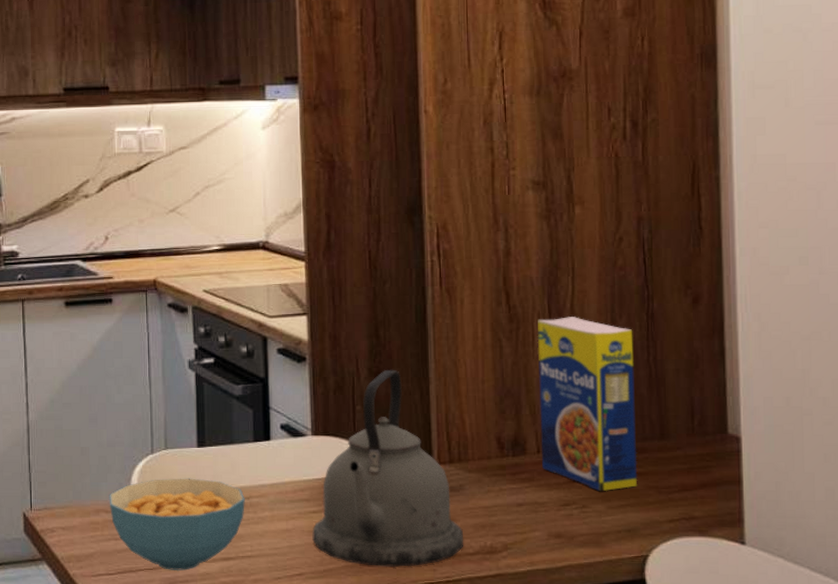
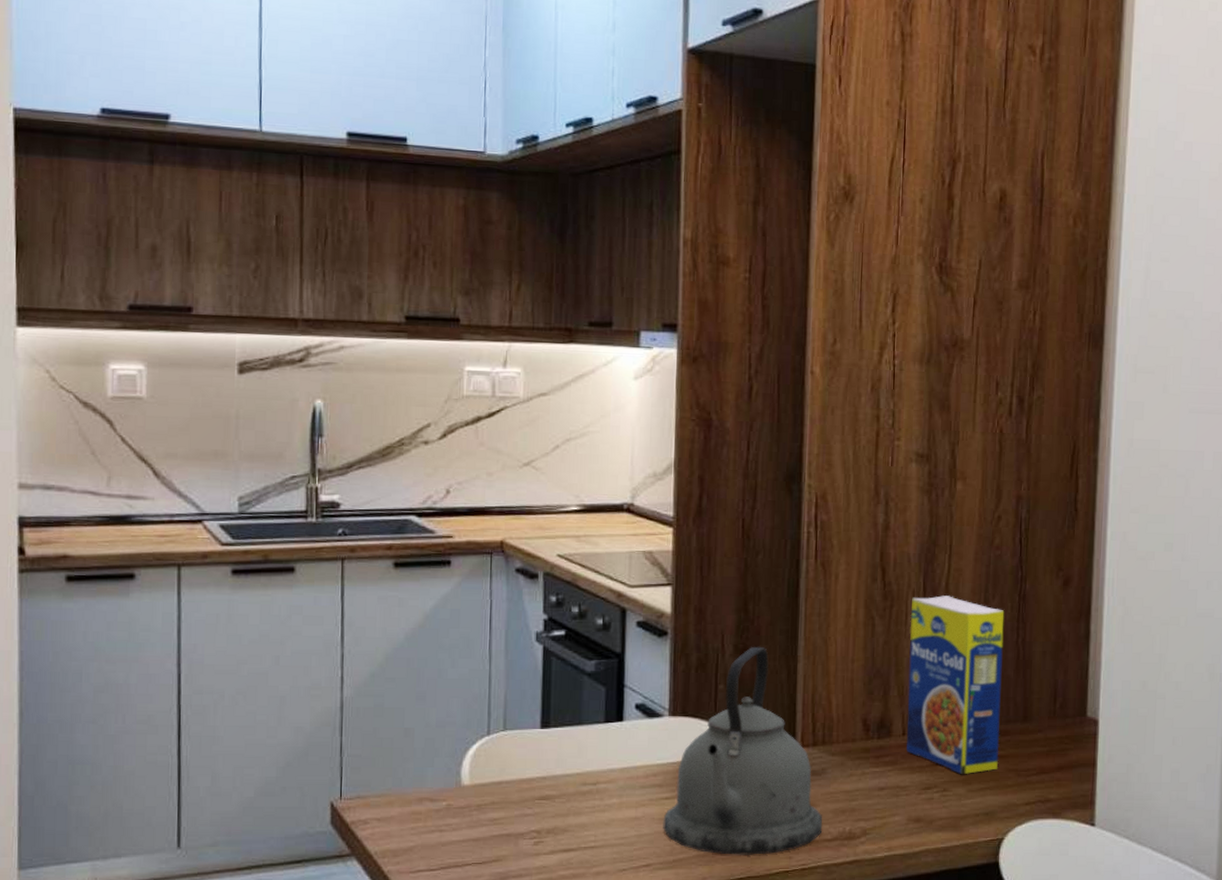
cereal bowl: present [109,478,245,571] -> none [434,762,591,865]

